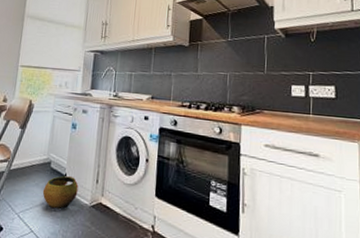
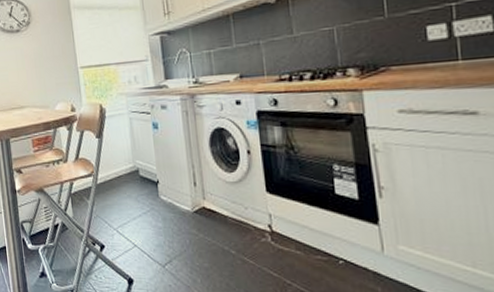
clay pot: present [42,176,78,210] -> none [137,183,176,220]

